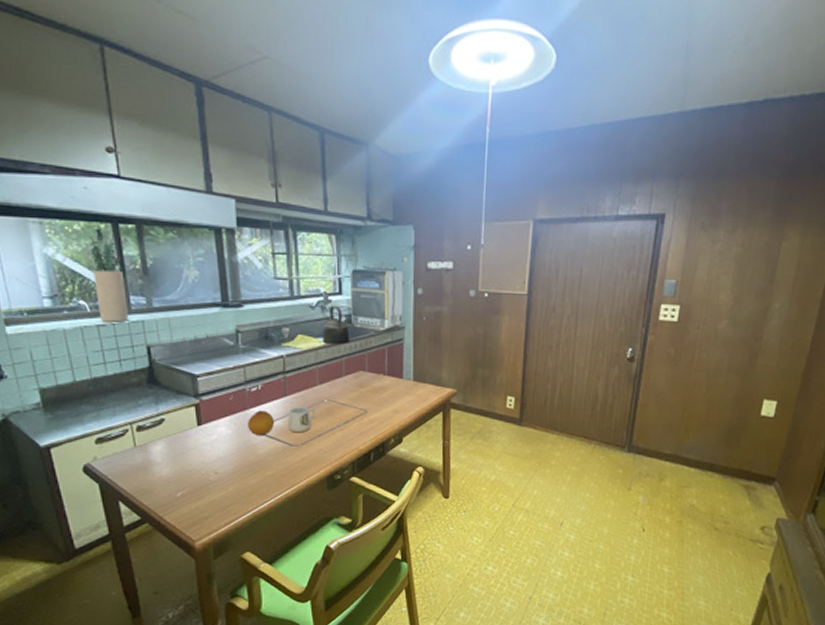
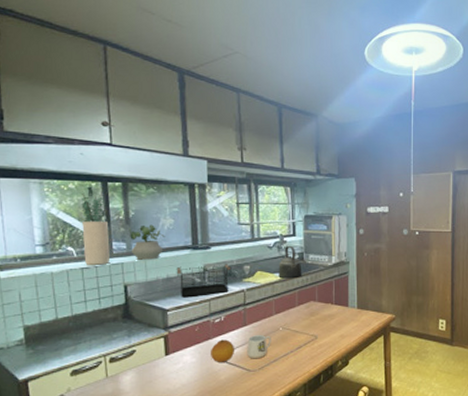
potted plant: none [147,276,190,319] -> present [129,224,165,261]
dish rack: none [205,325,268,363] -> present [176,264,232,298]

